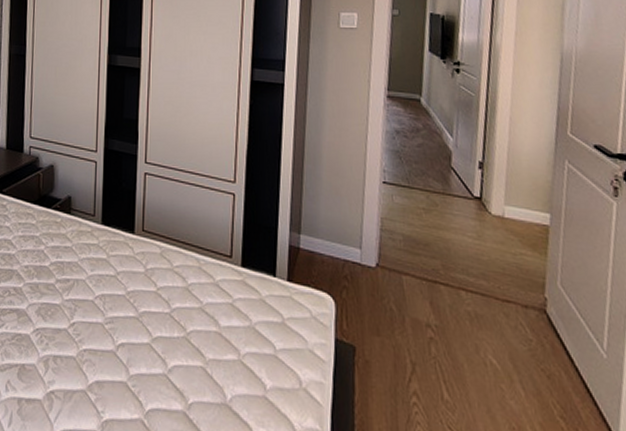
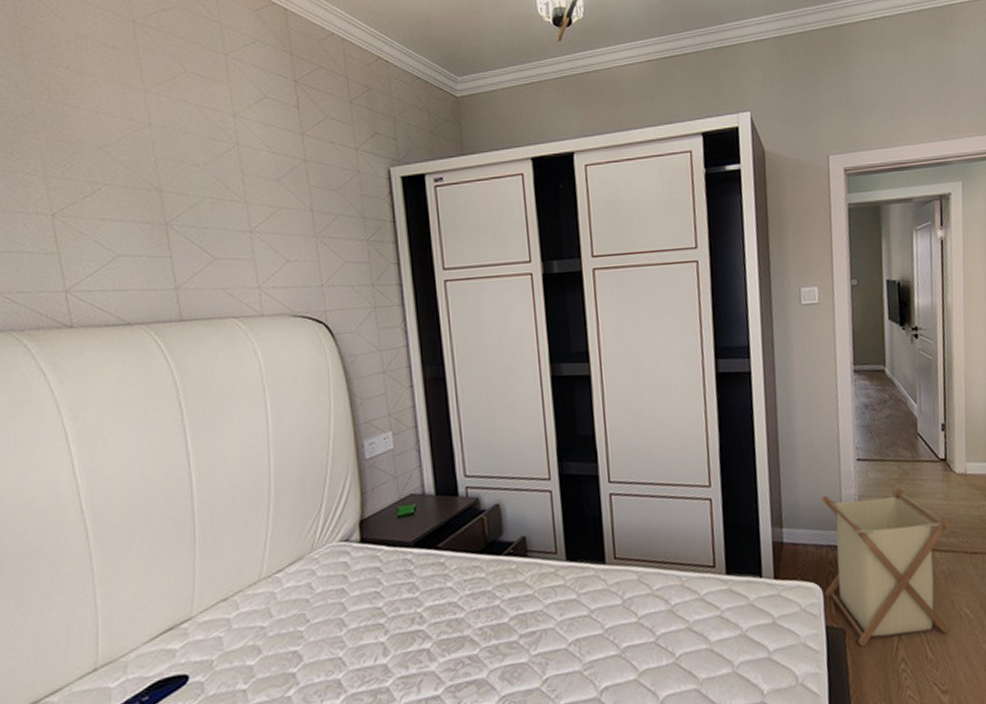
laundry basket: none [336,211,482,379] -> present [821,488,951,647]

